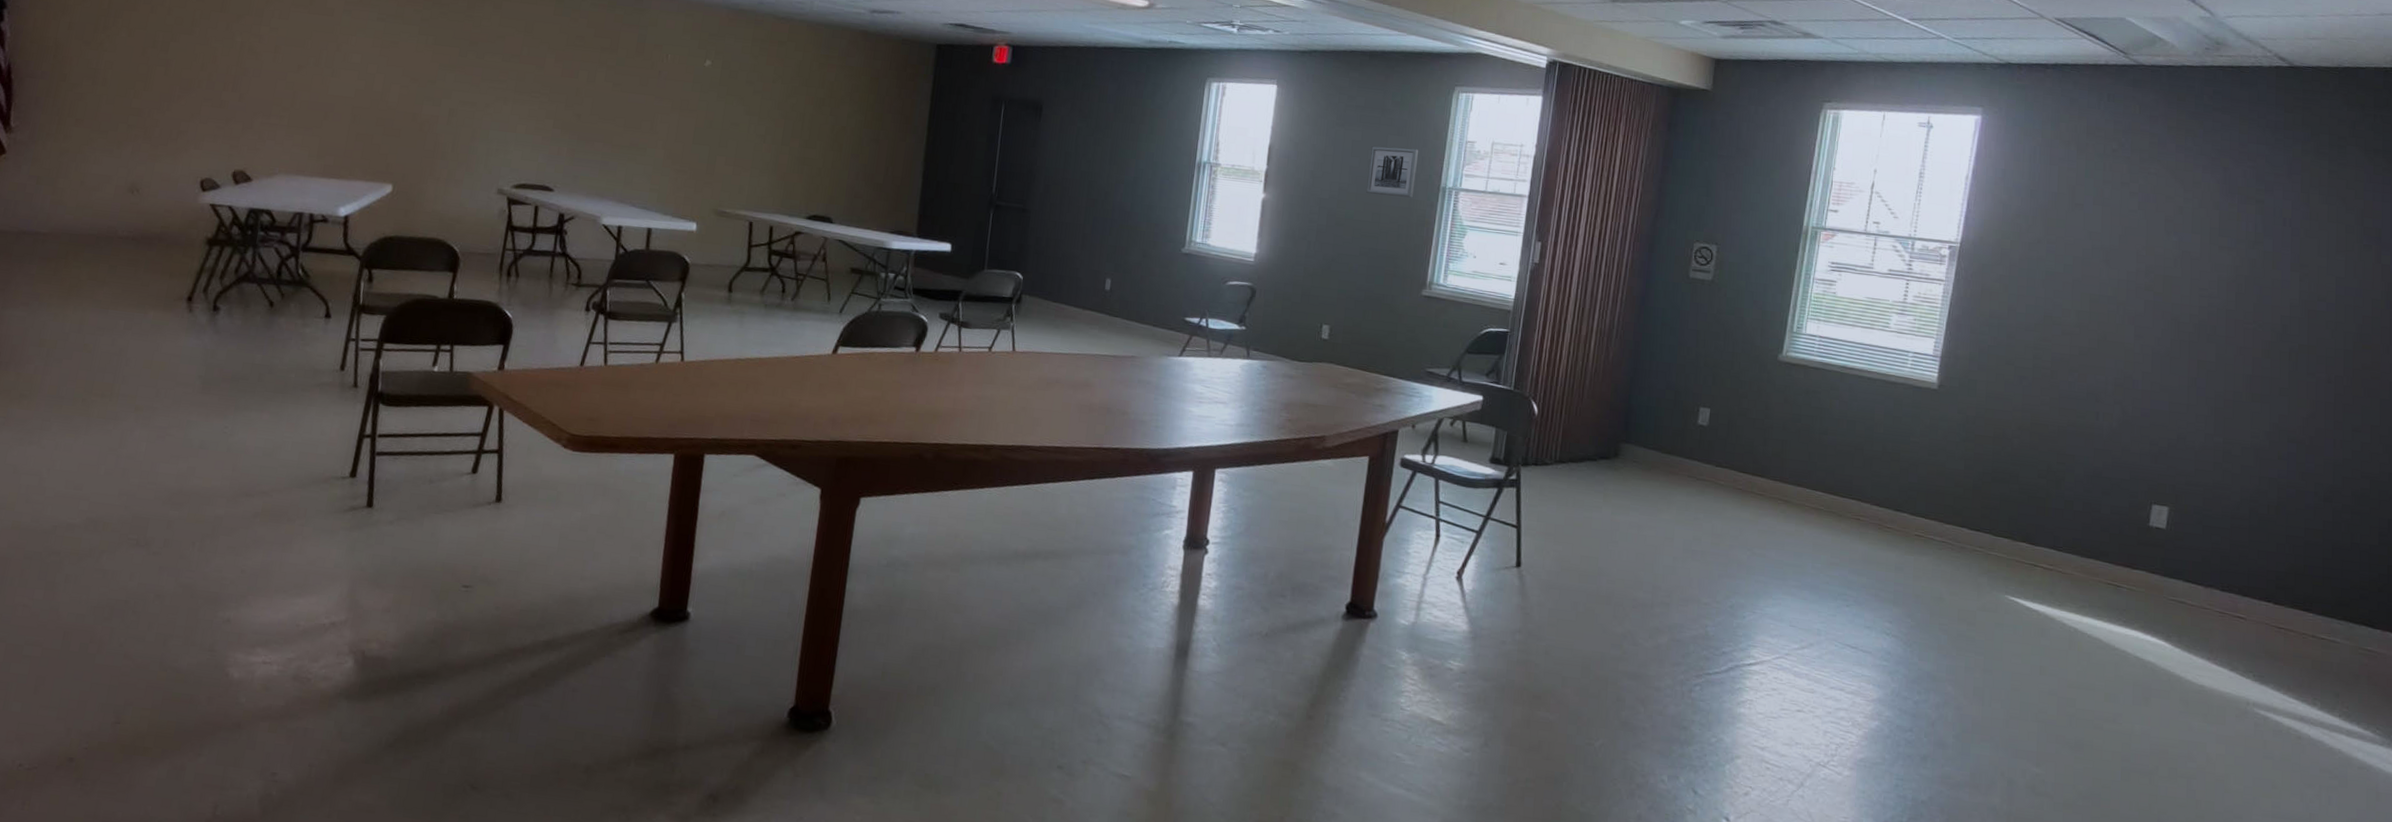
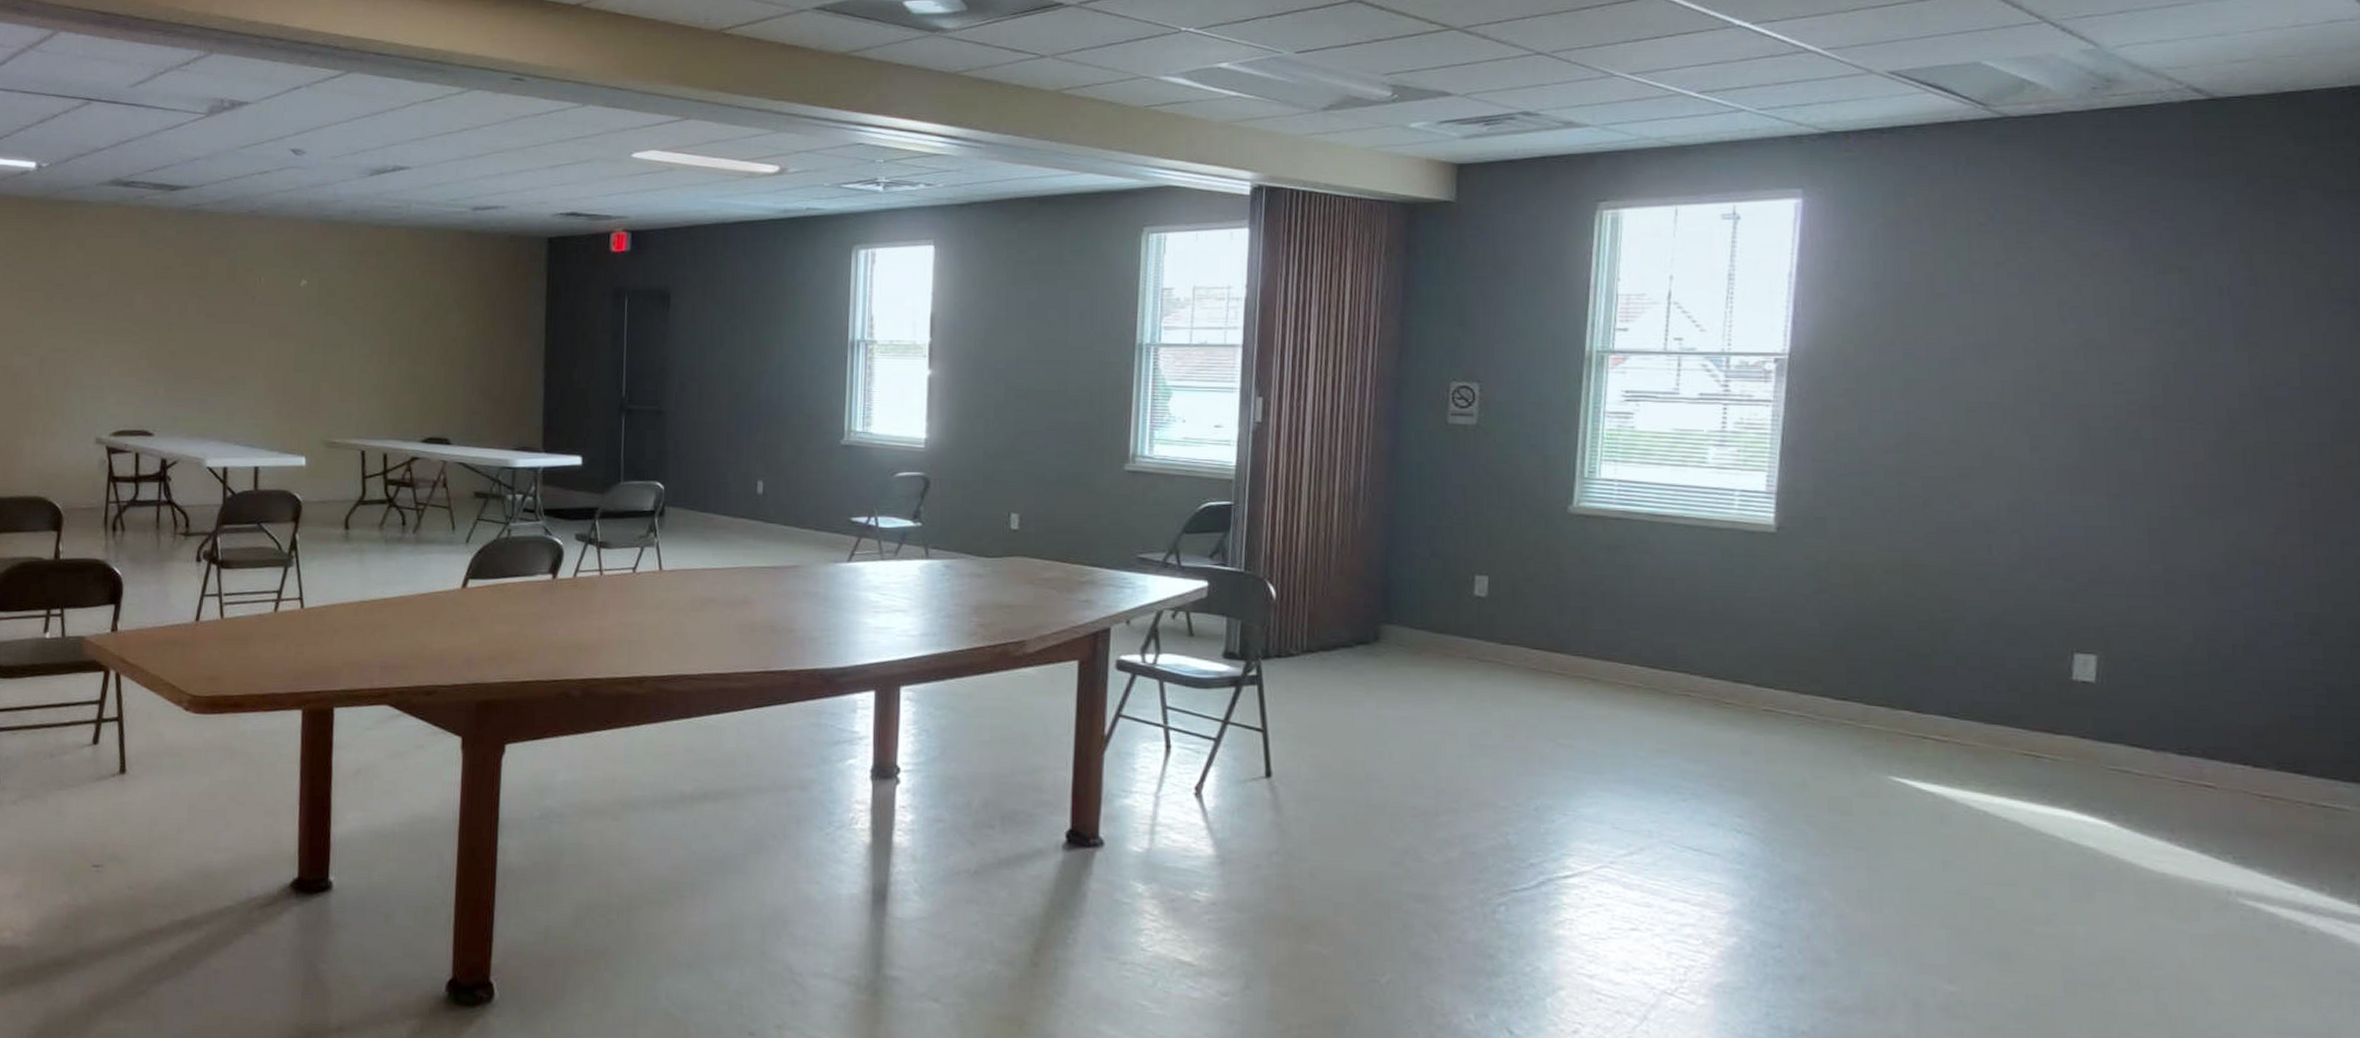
wall art: present [1366,146,1419,198] -> none [1048,303,1107,360]

